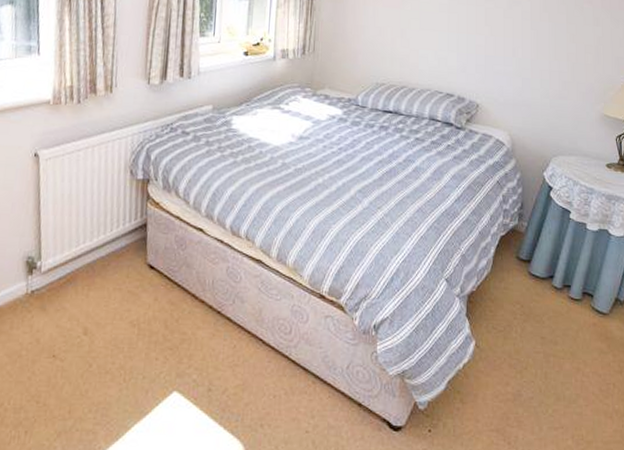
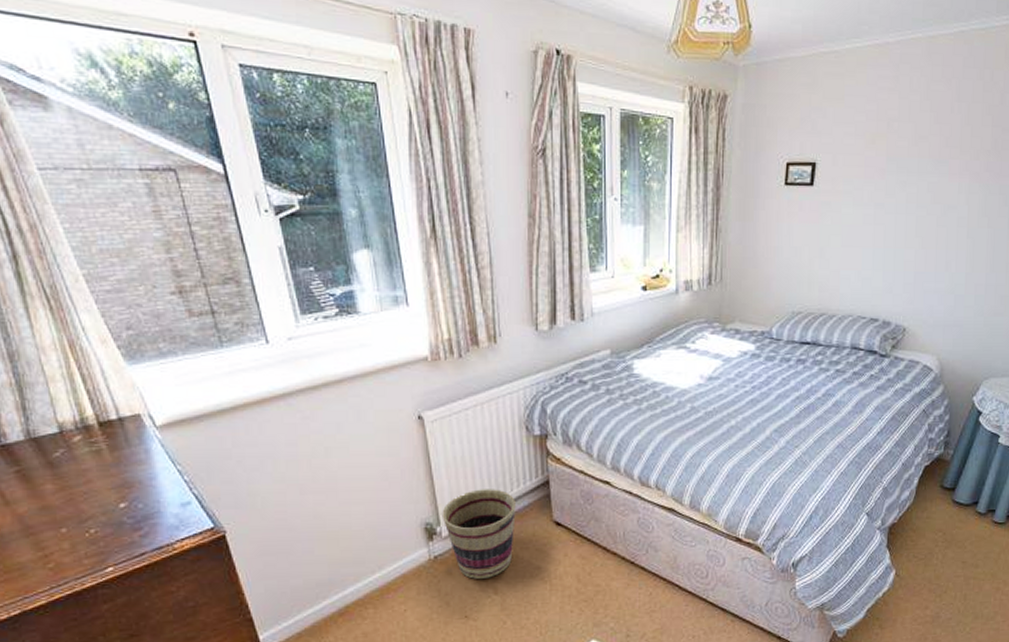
basket: none [43,227,114,317] -> present [442,489,516,579]

